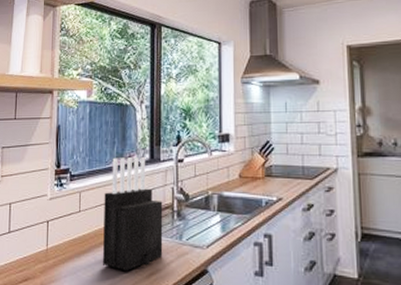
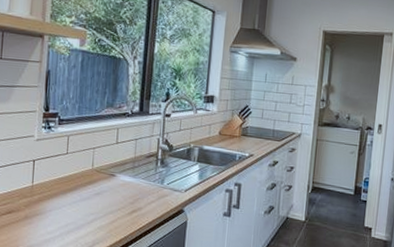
knife block: present [103,157,163,271] -> none [88,107,149,208]

